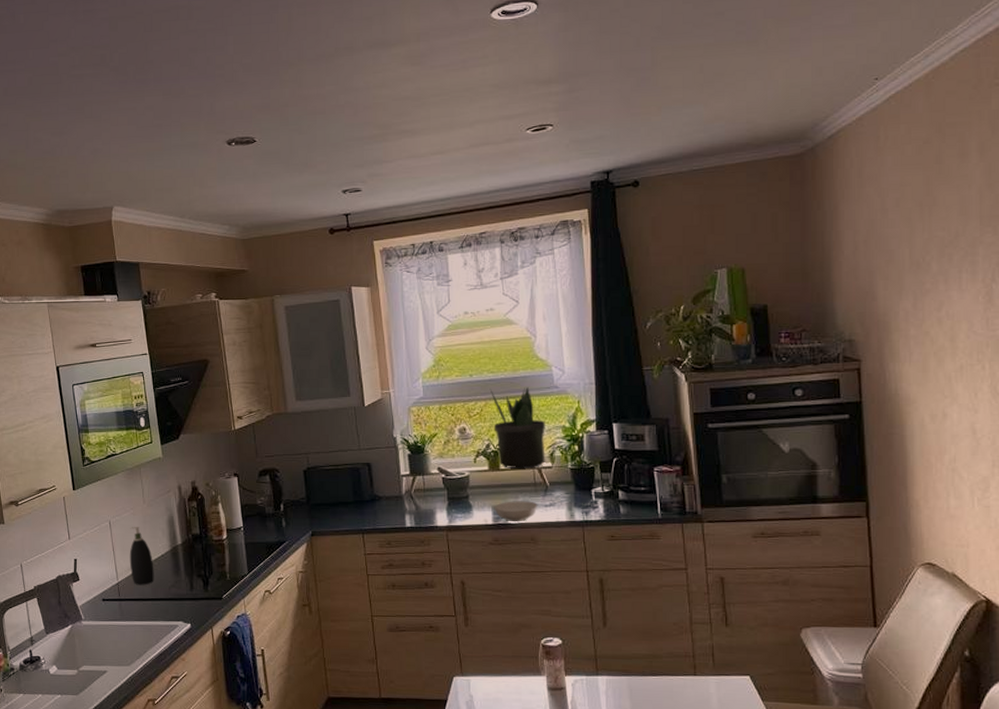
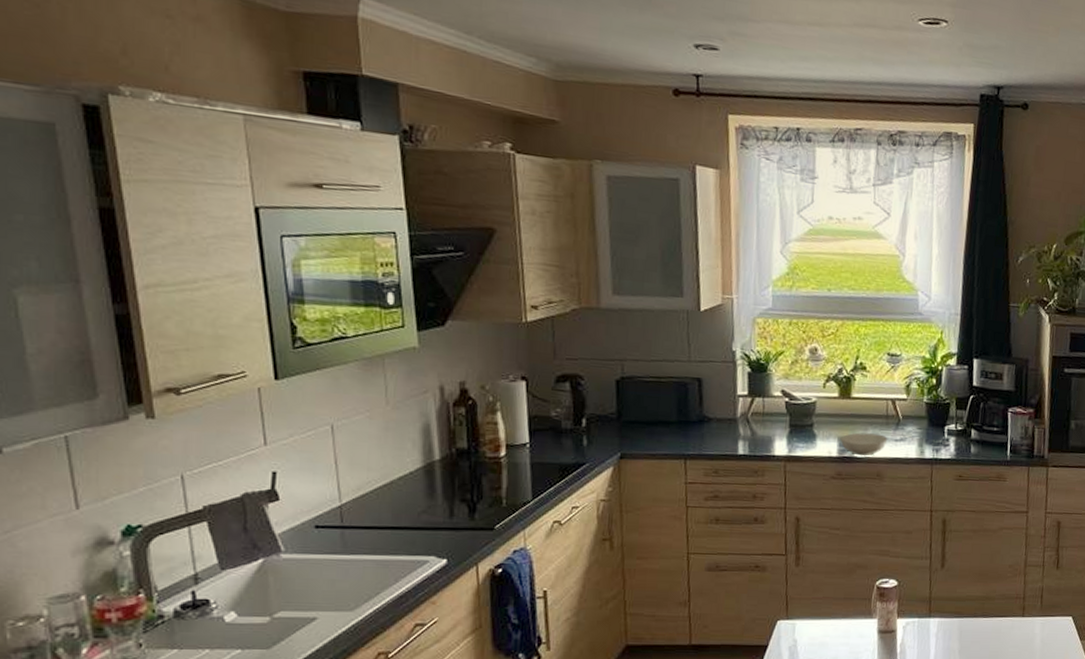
soap dispenser: present [129,527,154,586] -> none [360,434,398,510]
planter: present [489,386,545,468] -> none [848,307,905,399]

